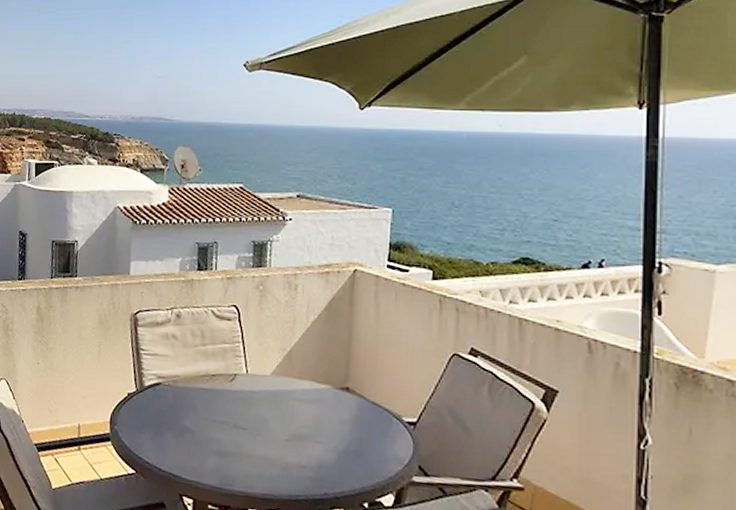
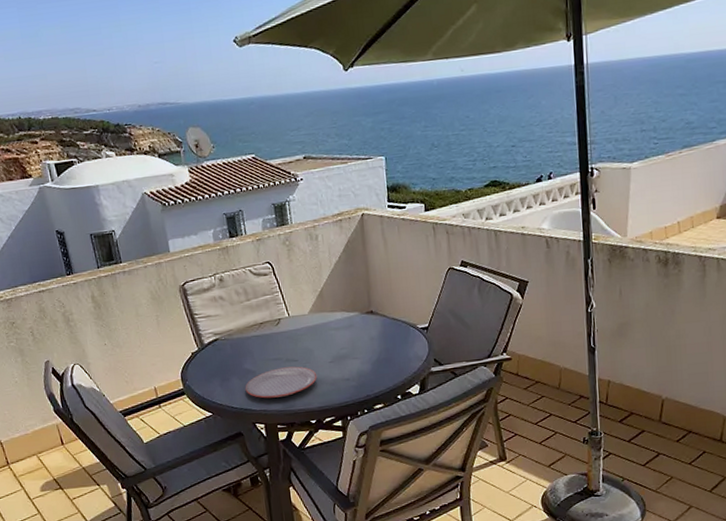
plate: none [179,433,268,471] -> present [245,366,317,399]

